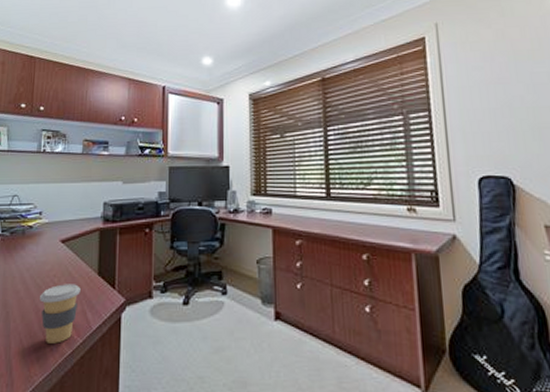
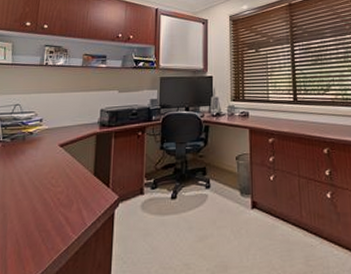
coffee cup: present [40,284,81,344] -> none [37,184,77,242]

